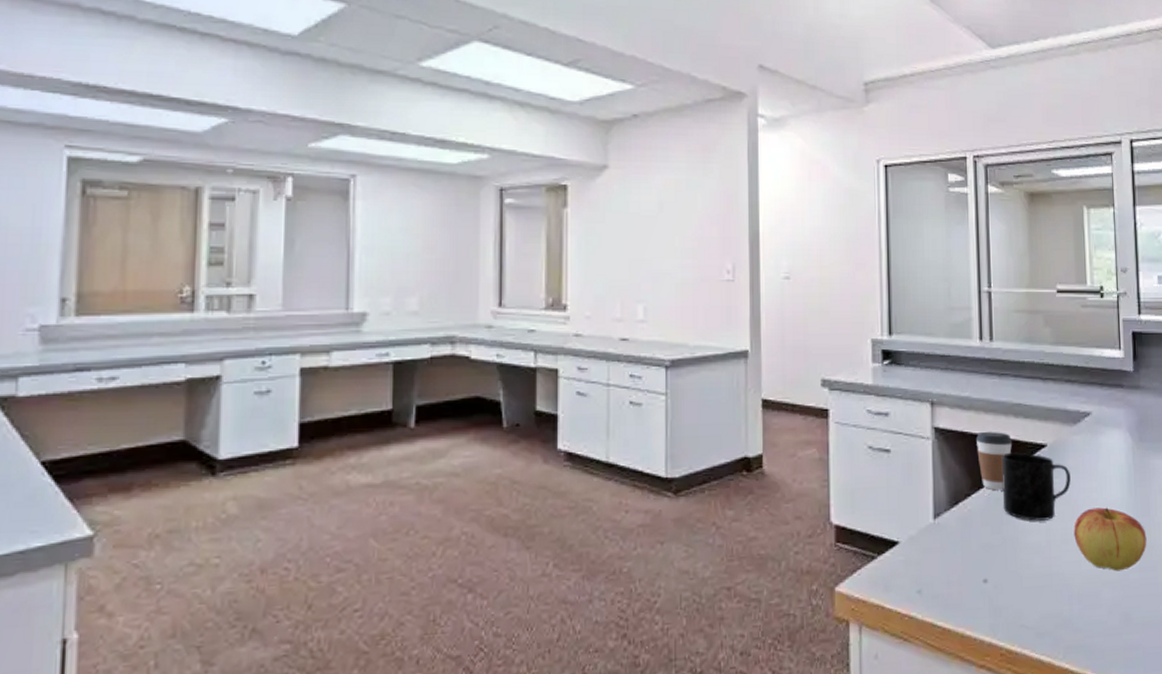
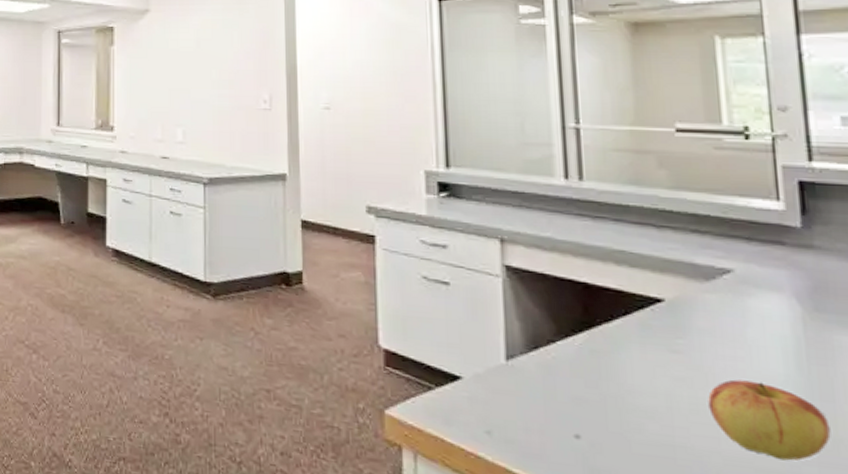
coffee cup: present [975,431,1013,491] -> none [561,276,614,342]
mug: present [1002,452,1071,521] -> none [599,302,702,384]

